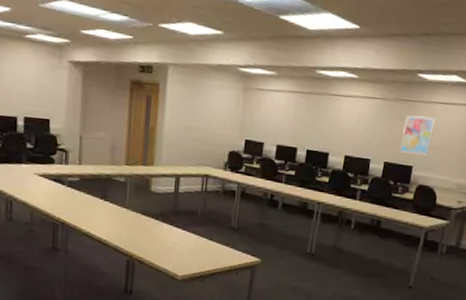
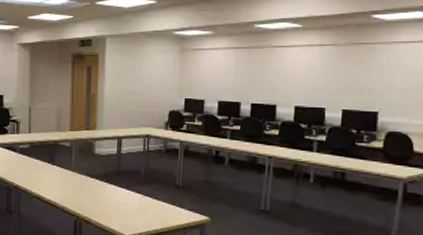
wall art: present [399,115,436,156] -> none [359,58,400,99]

